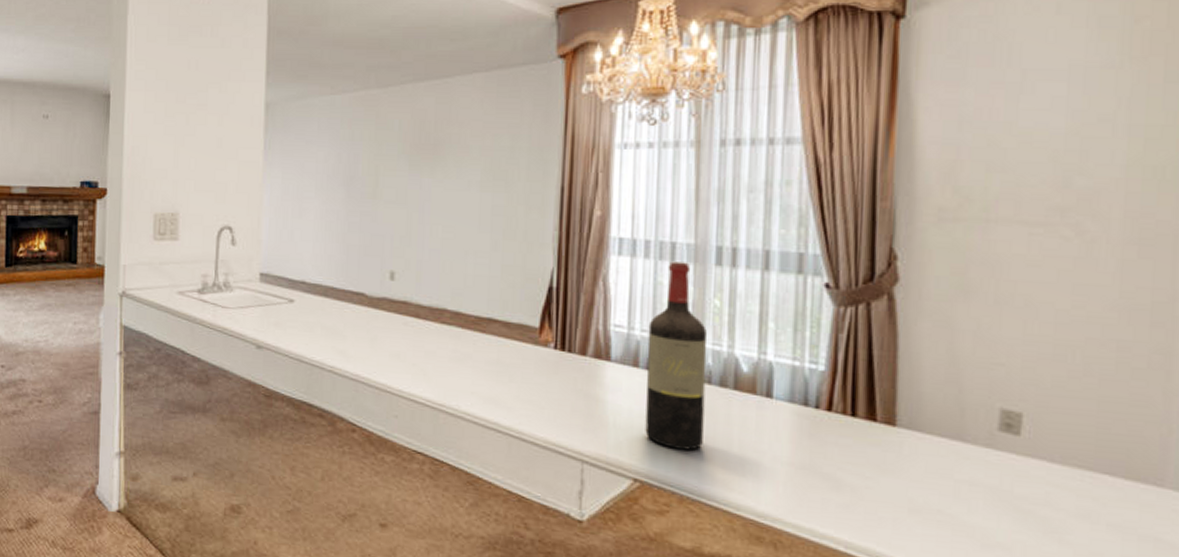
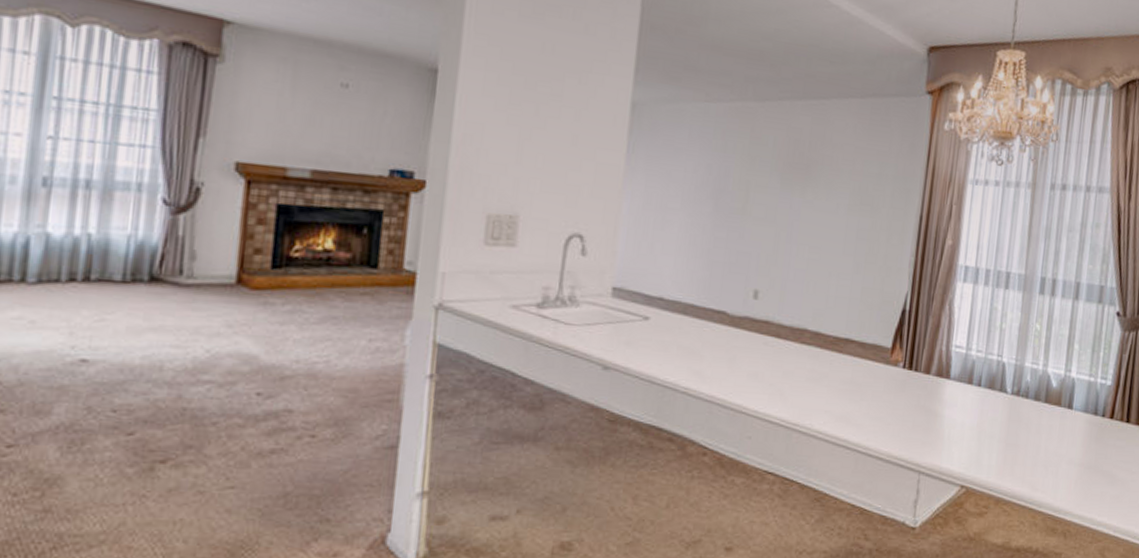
wine bottle: present [645,261,707,450] -> none [973,289,1028,457]

